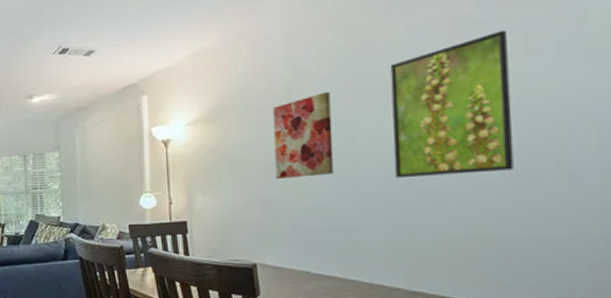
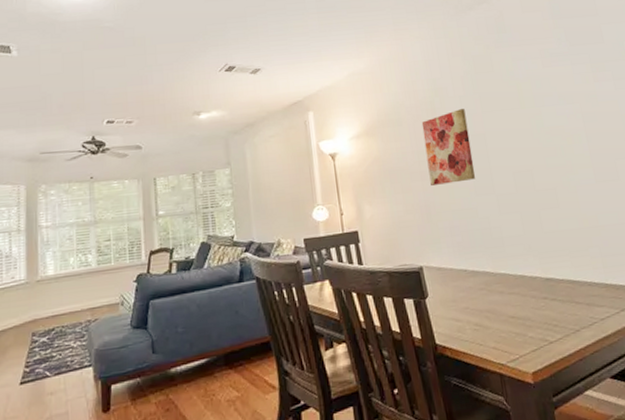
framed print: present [390,30,514,179] -> none [506,61,600,181]

